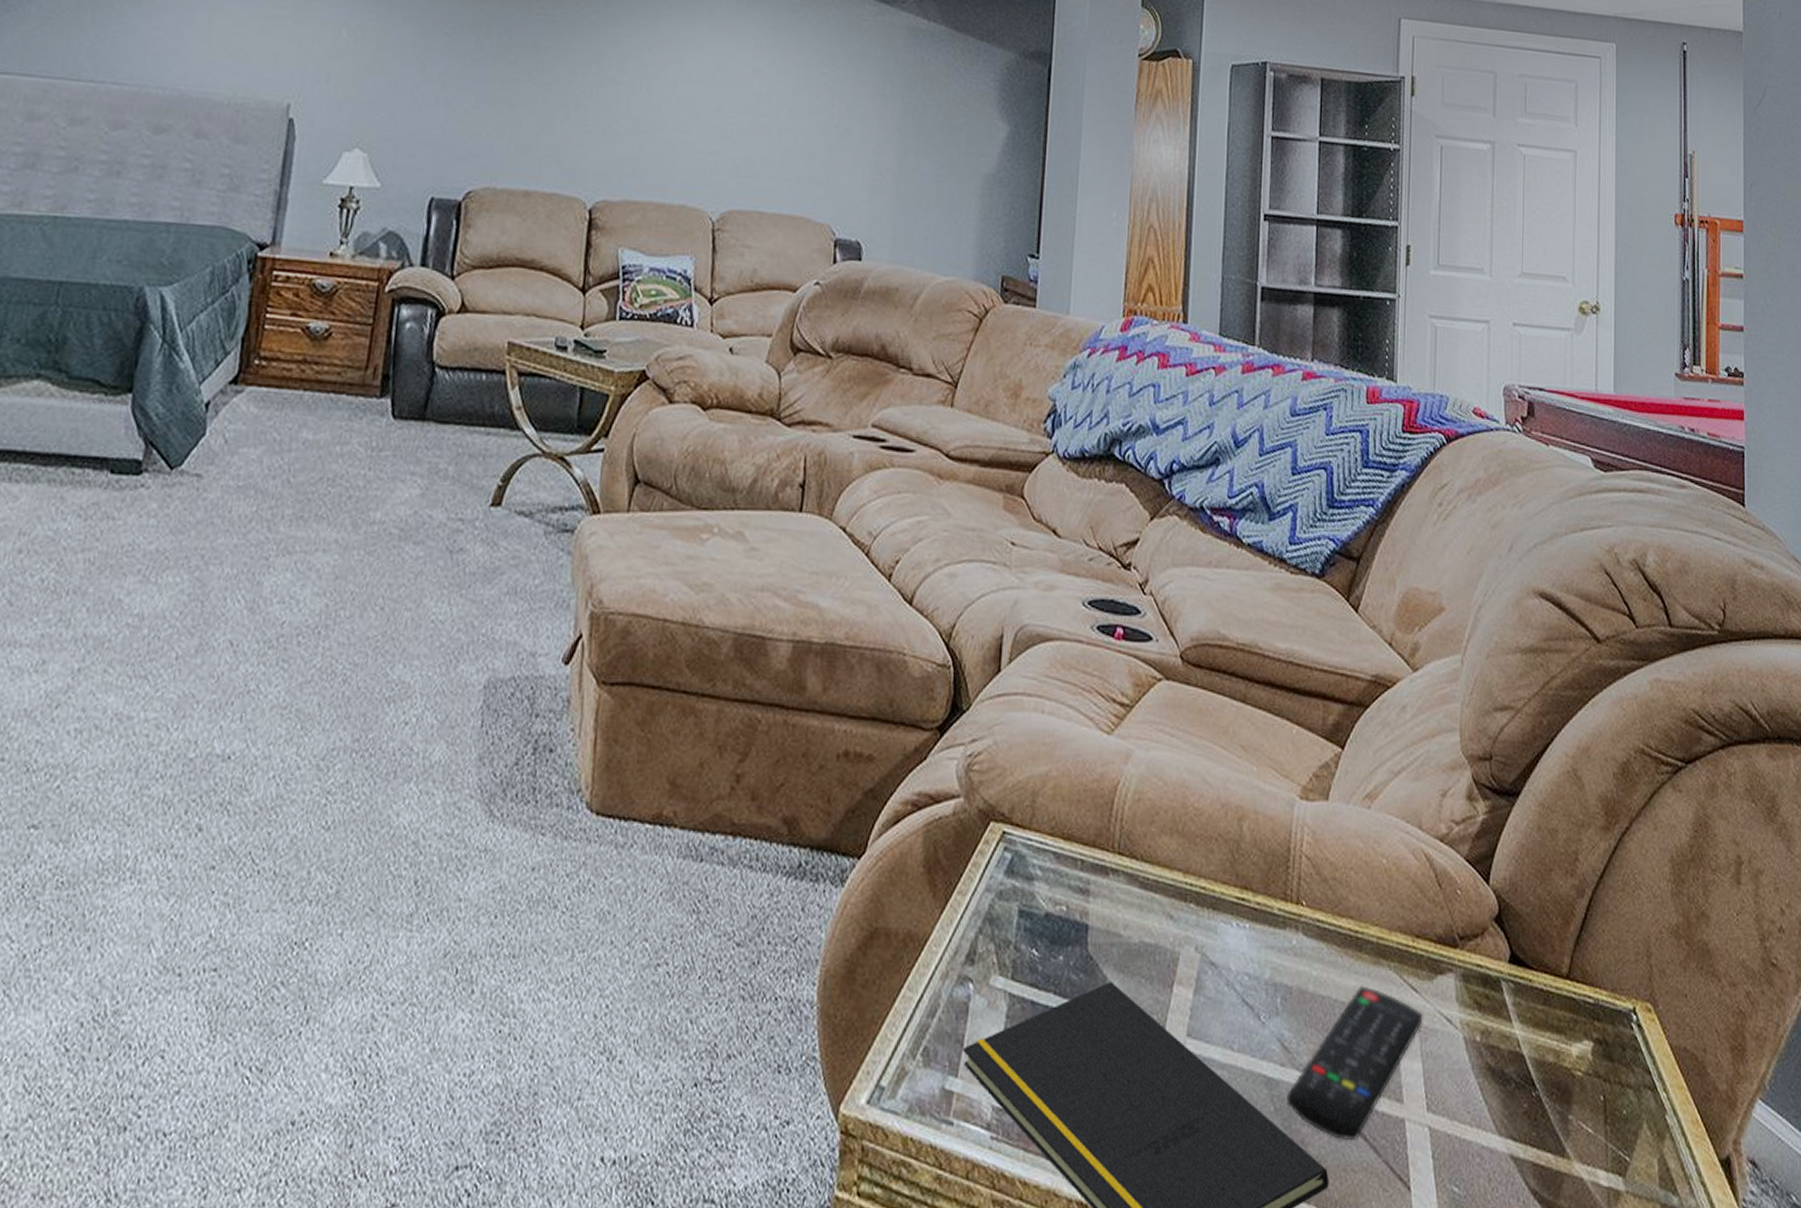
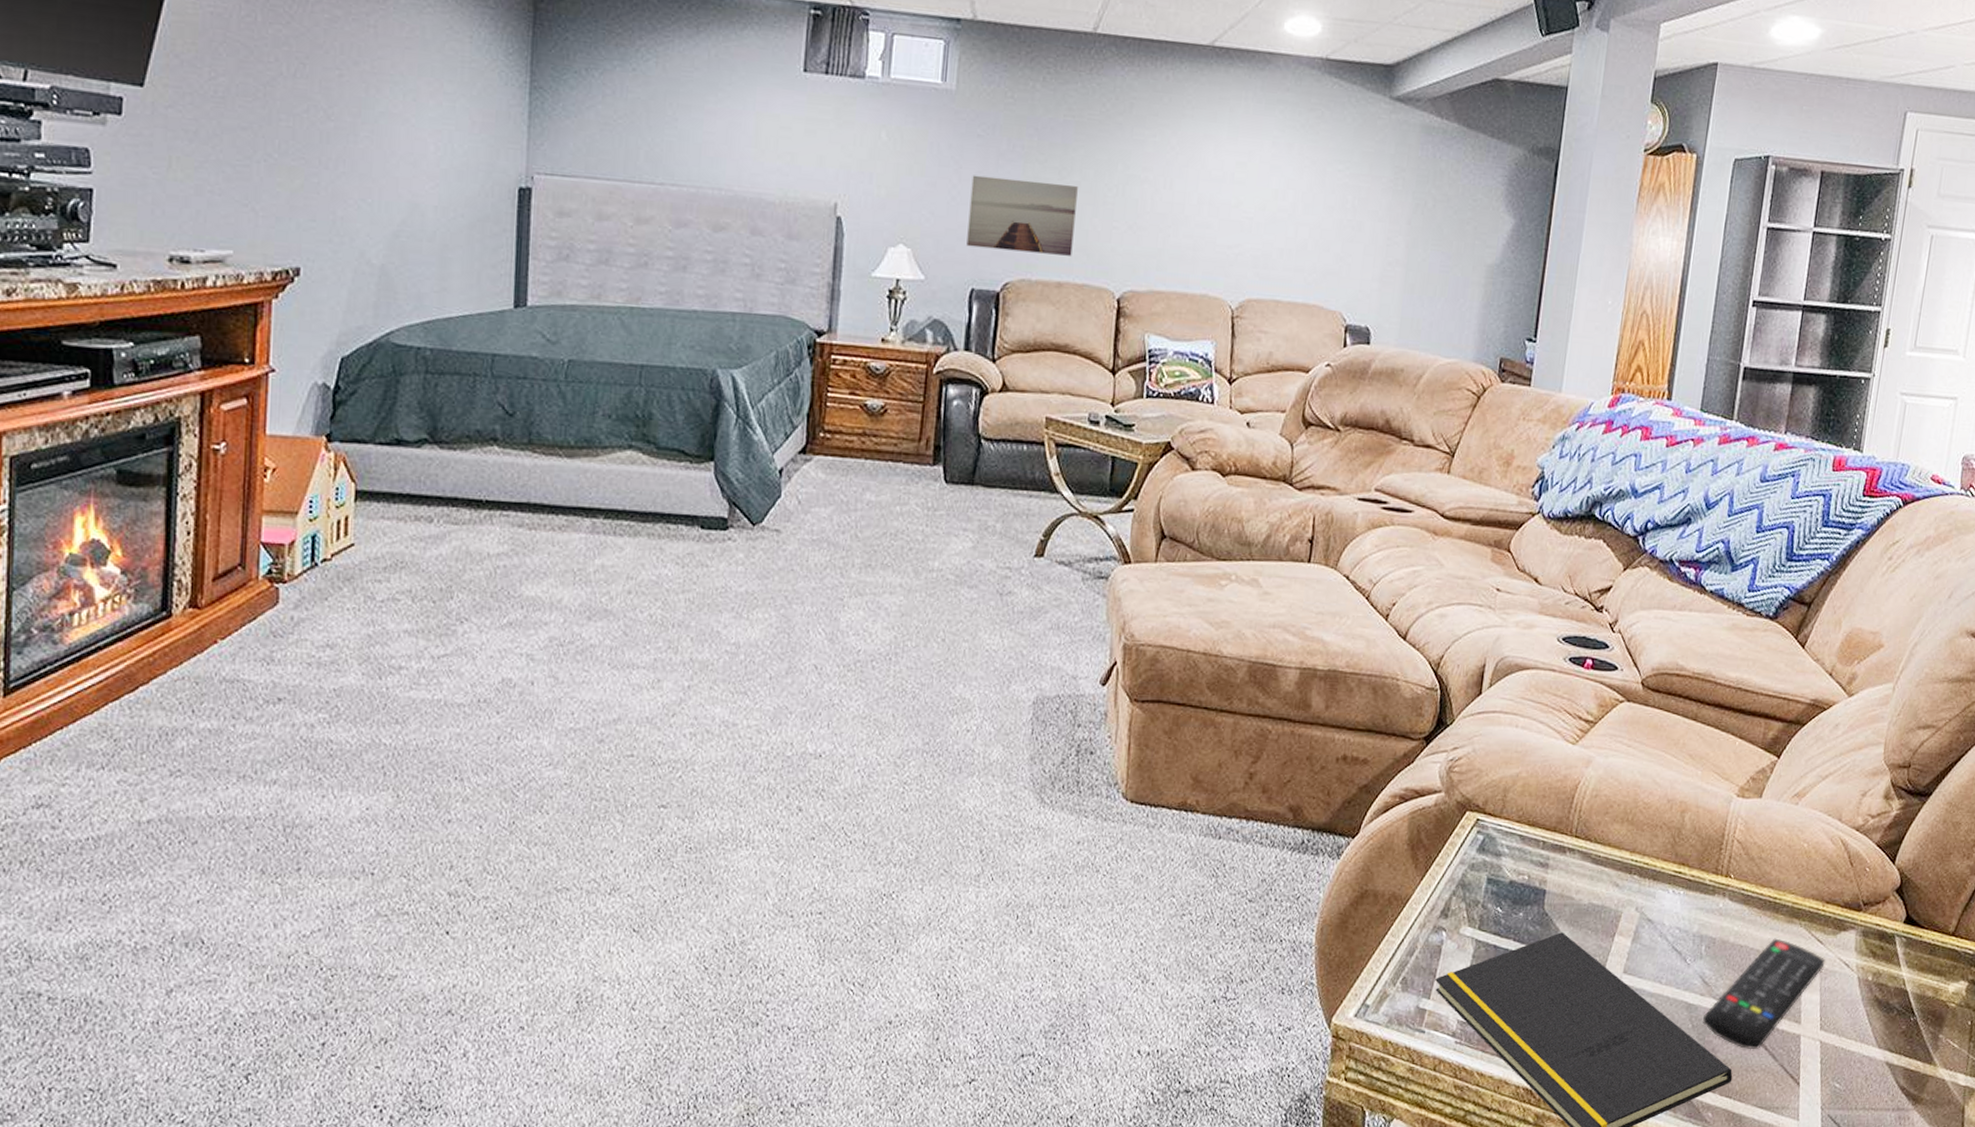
wall art: none [427,75,549,163] -> present [966,175,1078,256]

